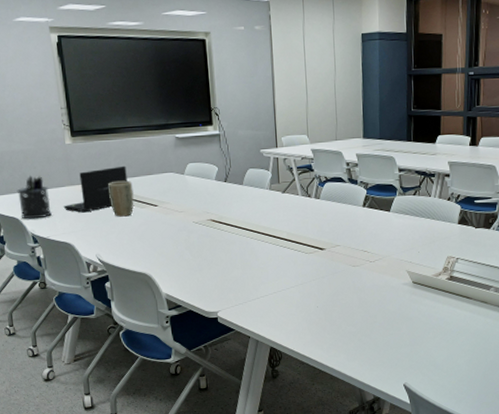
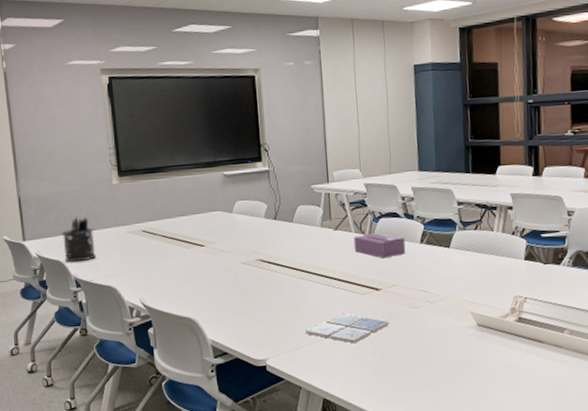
laptop: present [63,165,127,213] -> none [108,205,174,255]
plant pot: present [108,180,134,217] -> none [154,220,180,258]
drink coaster: none [254,270,332,298] -> present [305,313,389,344]
tissue box: none [300,195,349,221] -> present [353,232,406,259]

